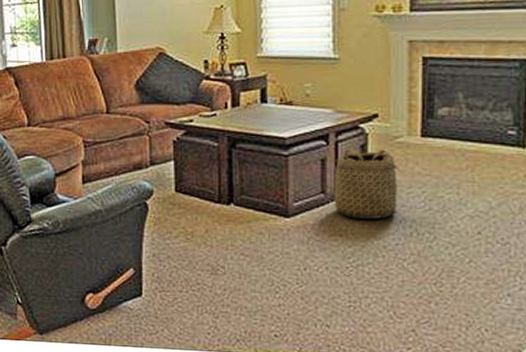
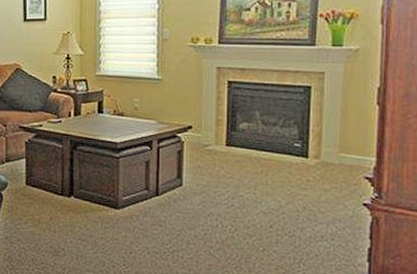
basket: present [323,148,404,219] -> none [147,153,211,213]

